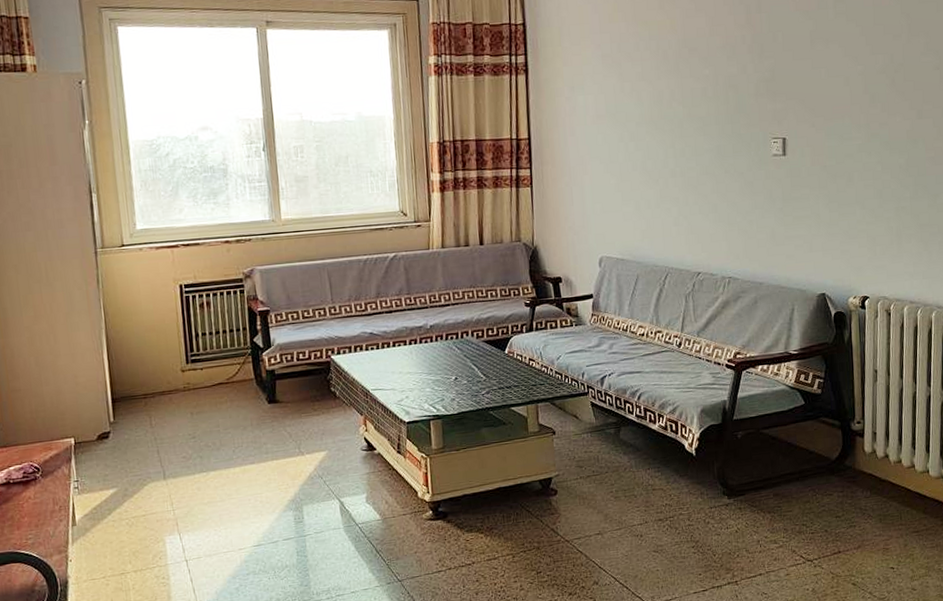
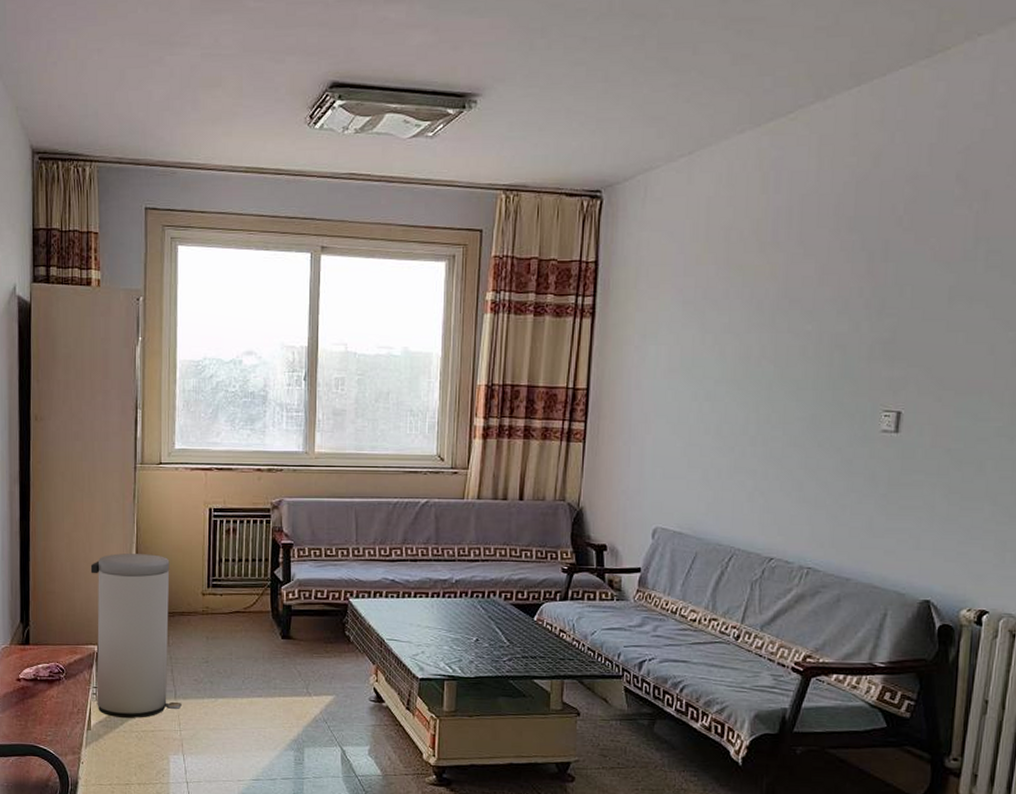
pedal bin: none [57,337,172,508] -> present [90,553,182,718]

